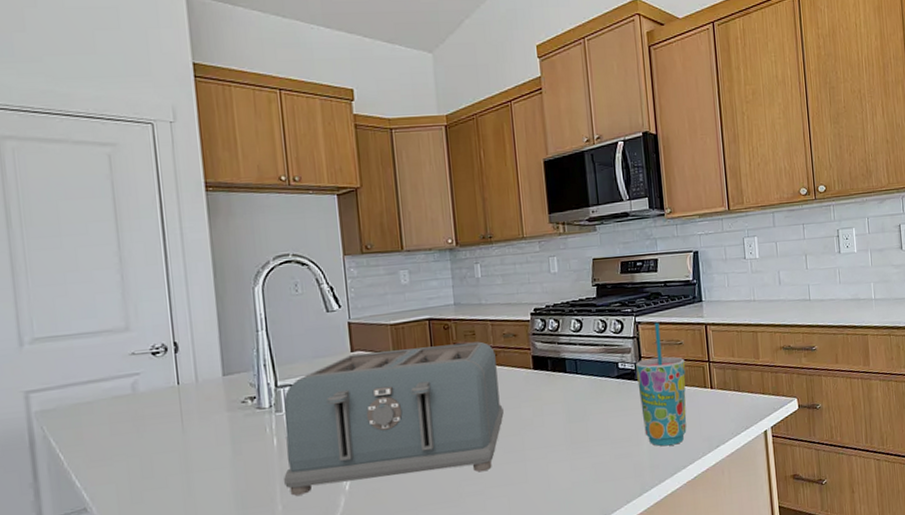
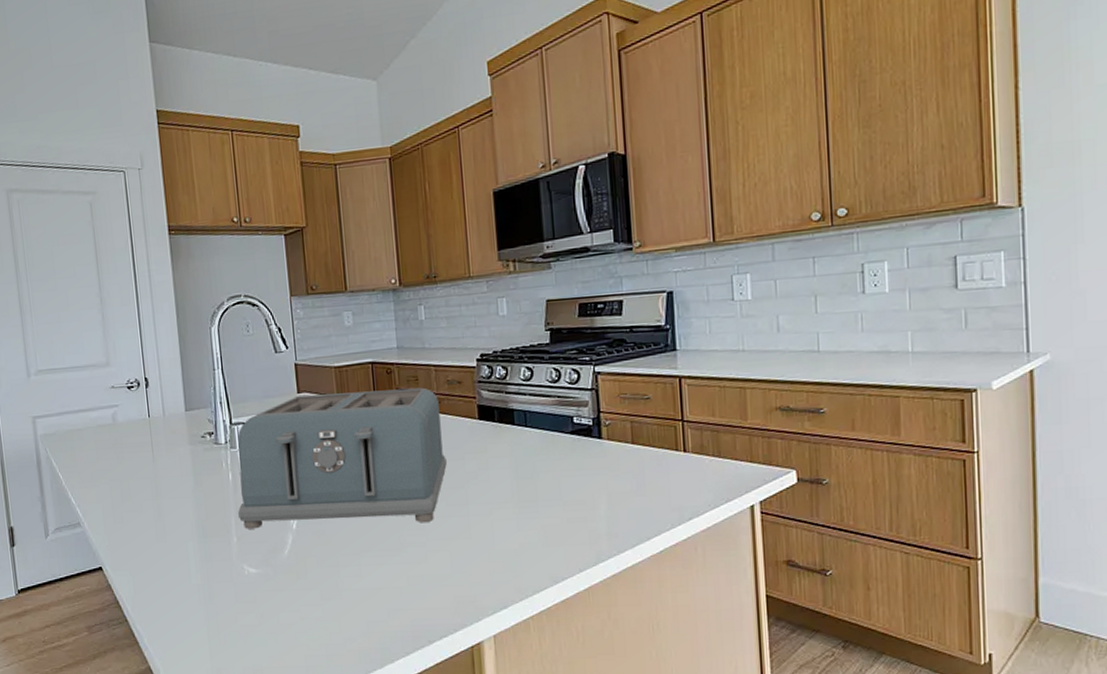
cup: present [636,322,687,447] -> none [594,373,653,513]

